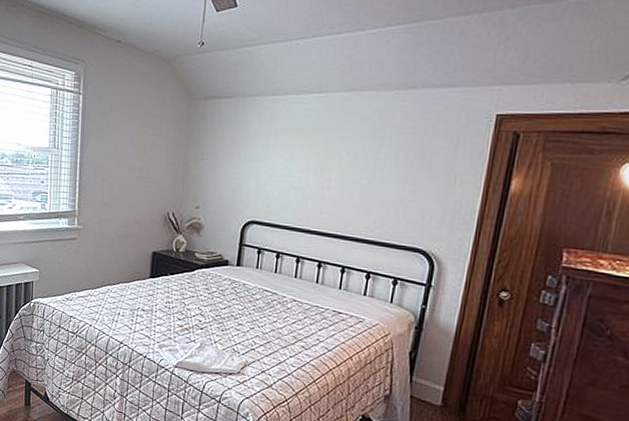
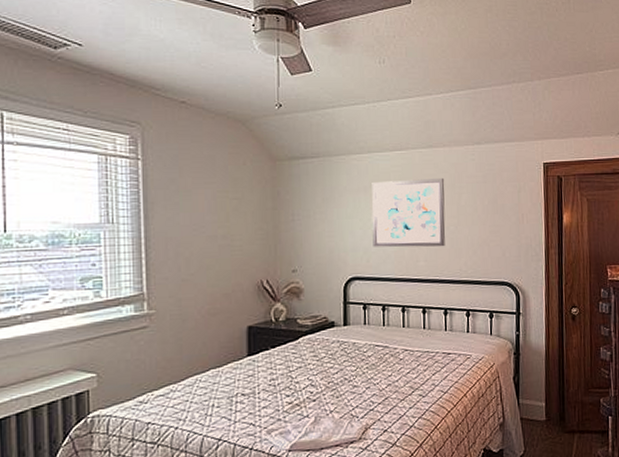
wall art: none [275,125,365,202] -> present [371,177,446,248]

